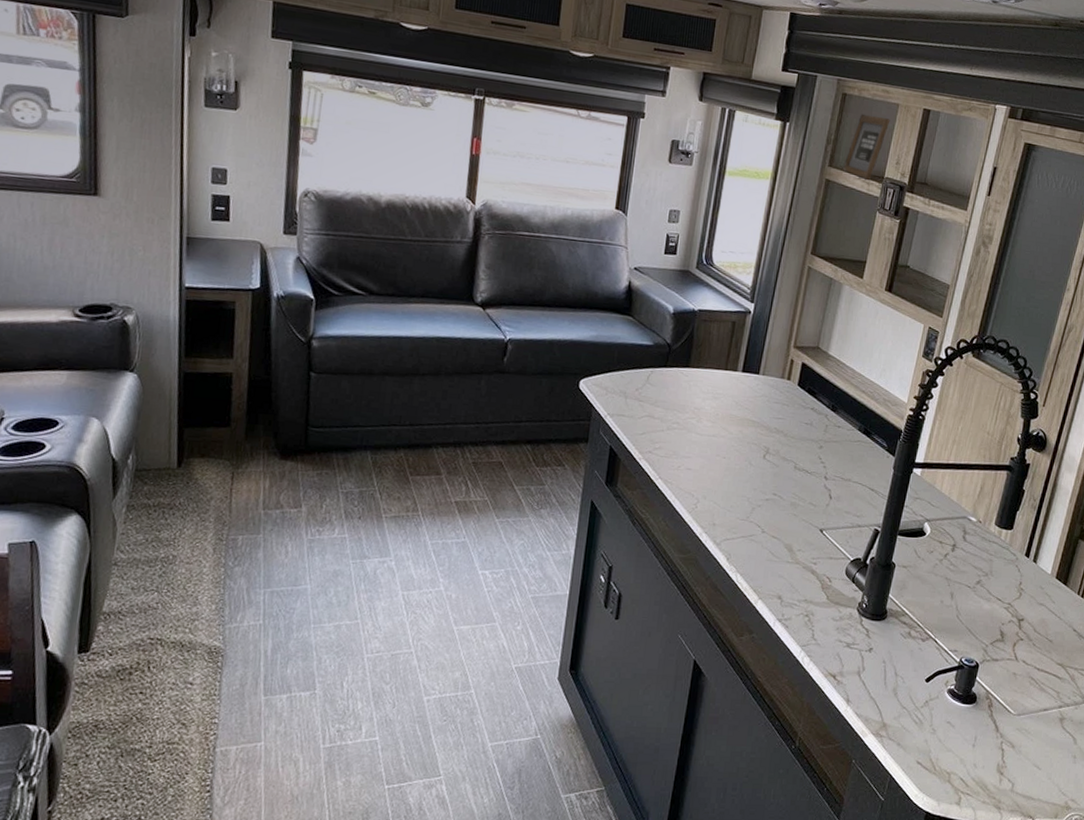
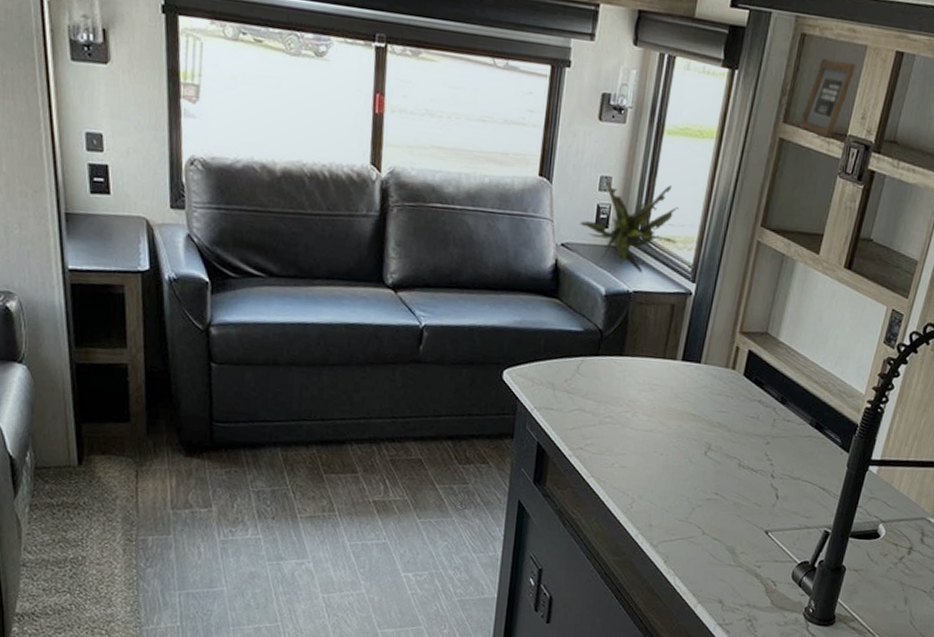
plant: none [650,210,738,294] -> present [579,176,678,273]

